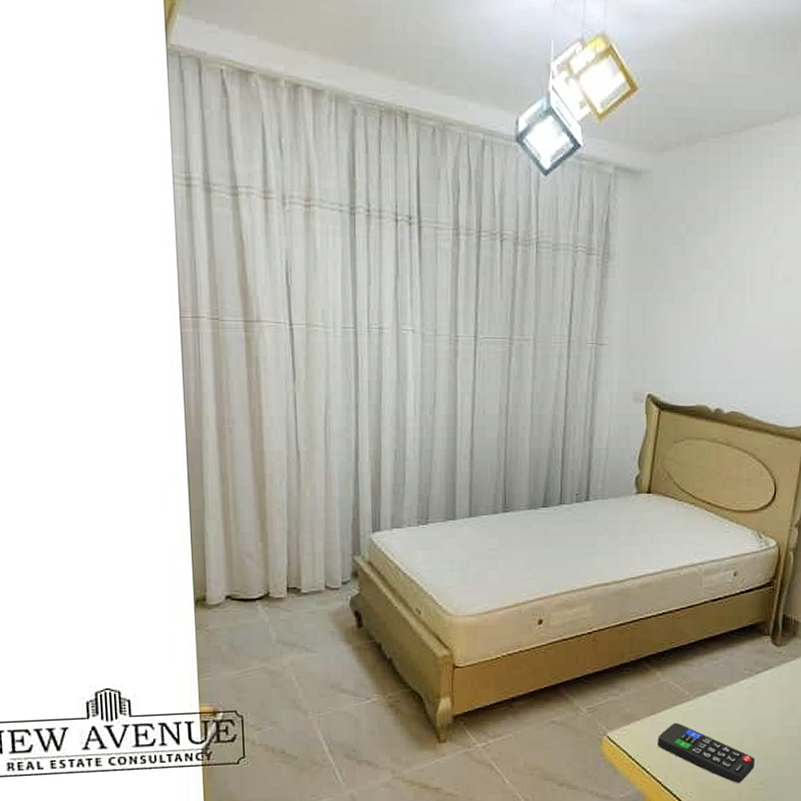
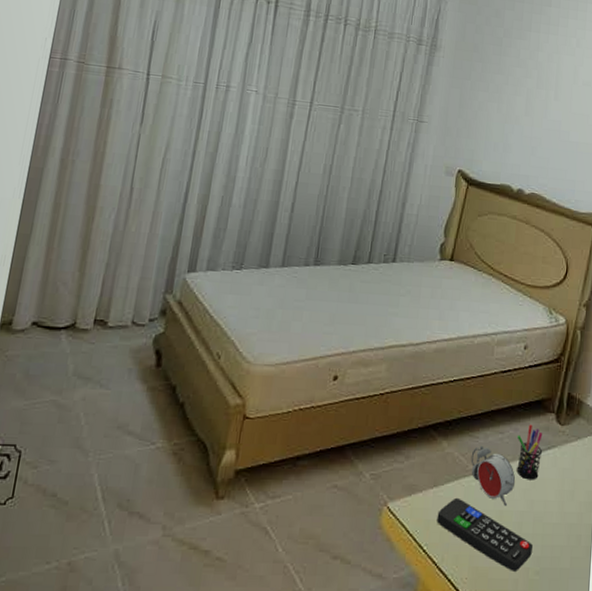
alarm clock: none [686,672,734,726] -> present [471,445,516,506]
pen holder: none [732,648,760,701] -> present [516,424,543,480]

